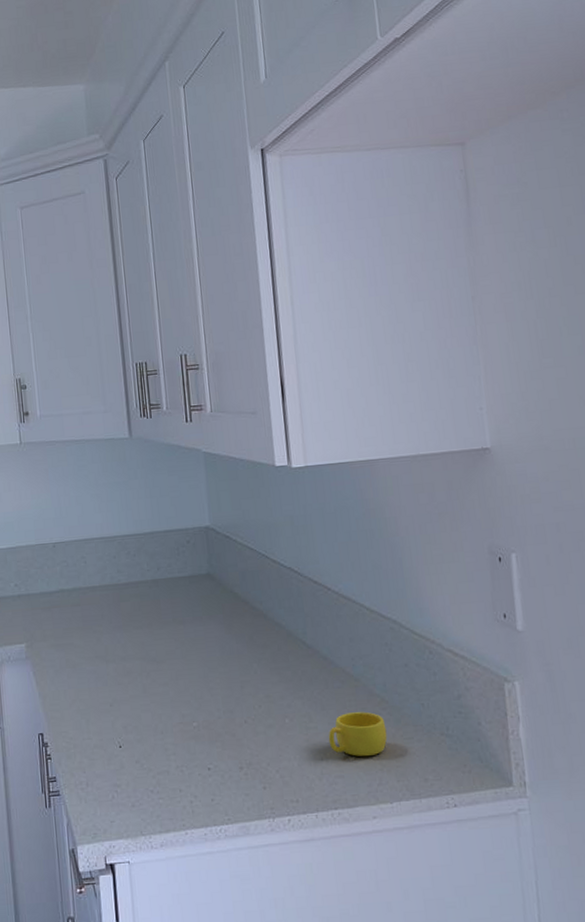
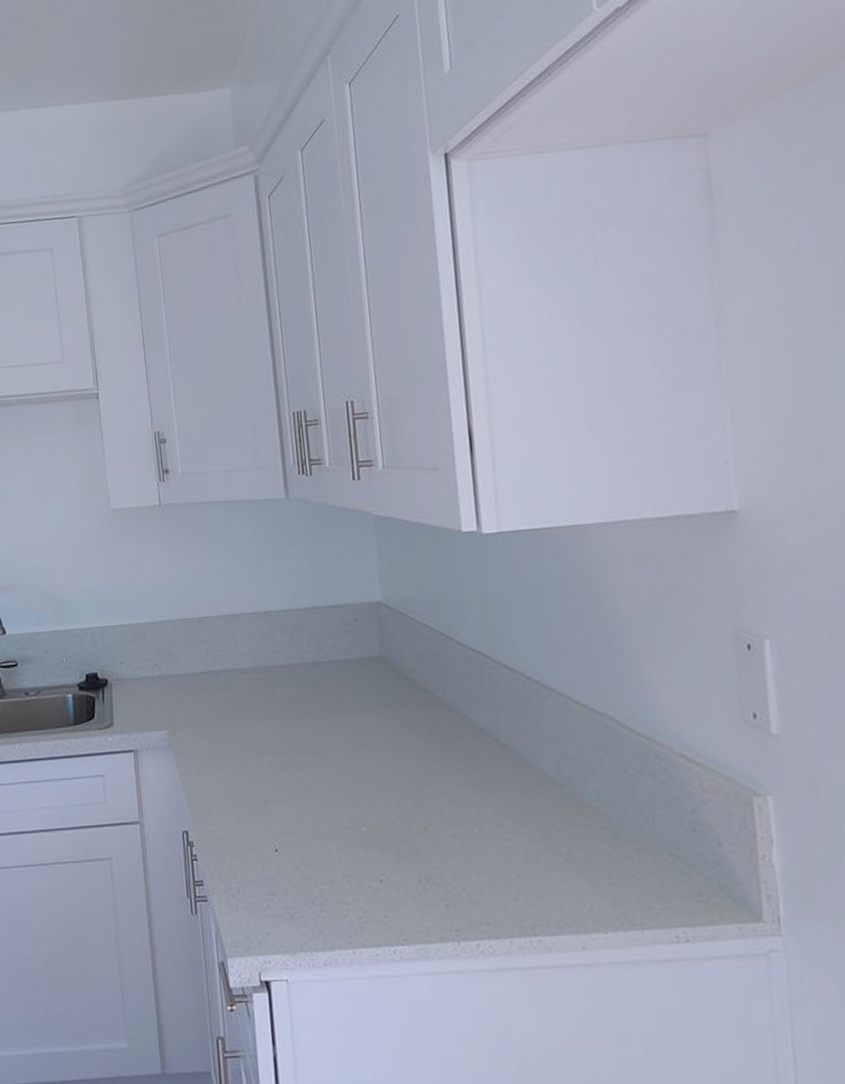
cup: present [328,712,388,757] -> none [526,824,601,877]

